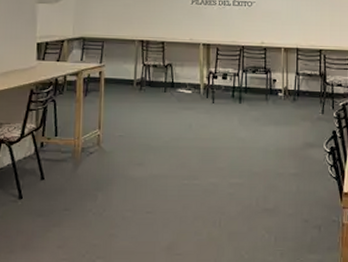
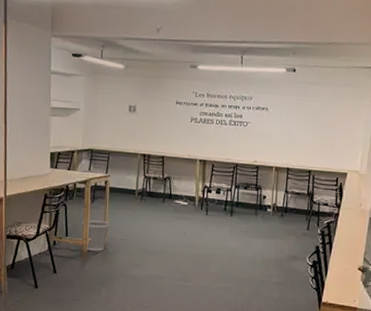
wastebasket: none [74,115,106,151] -> present [82,219,110,251]

